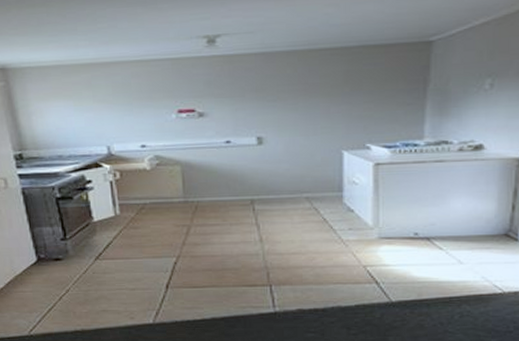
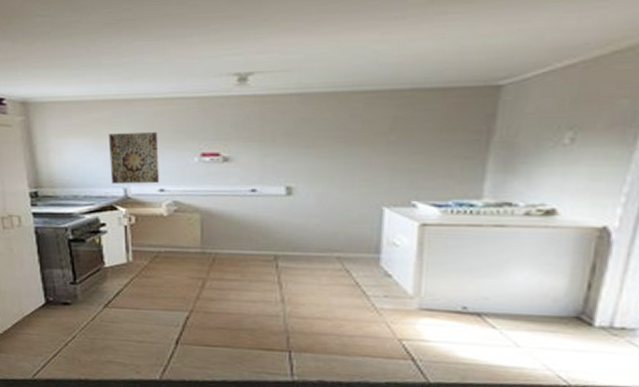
wall art: none [89,91,140,143] -> present [108,131,159,184]

